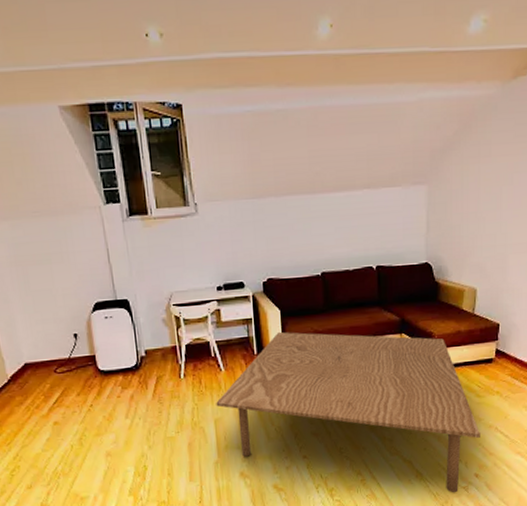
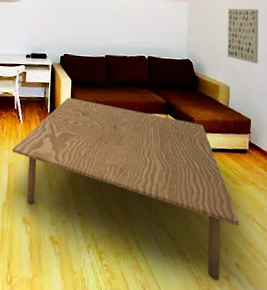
wall art: none [476,184,517,256] -> present [227,8,259,64]

